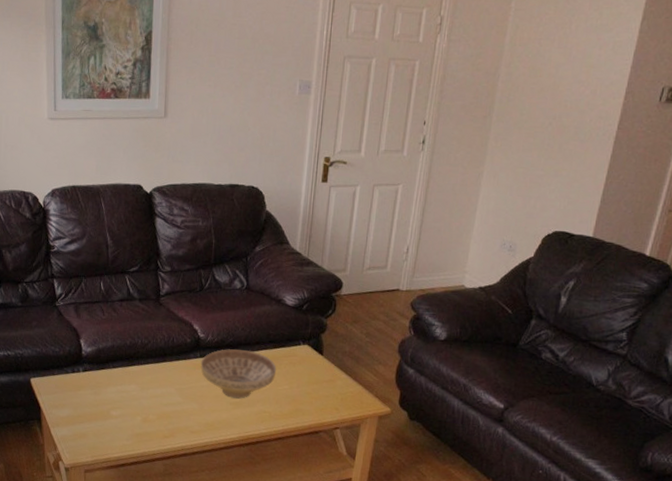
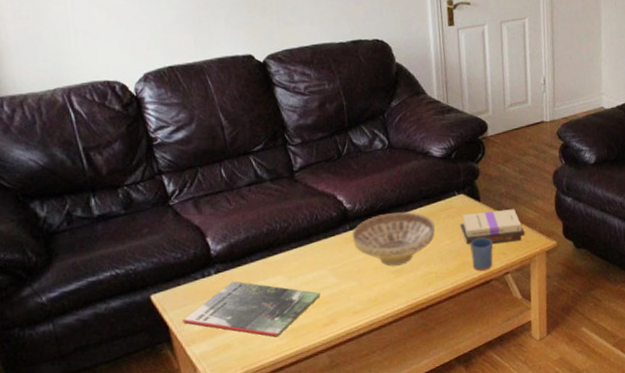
magazine: none [52,381,165,438] -> present [183,281,320,337]
books: none [299,365,361,400] -> present [460,209,525,245]
mug: none [305,389,329,421] -> present [470,237,493,271]

